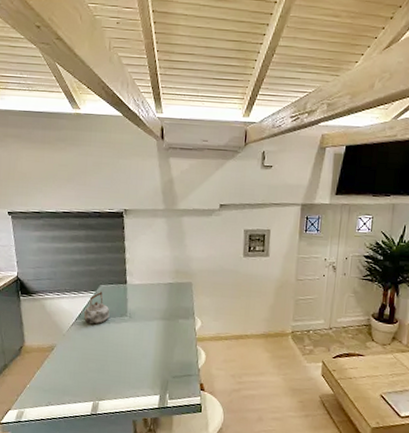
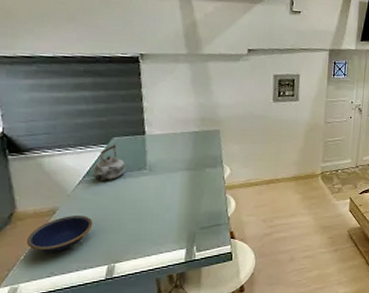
bowl: none [32,353,83,384] -> present [27,216,93,252]

